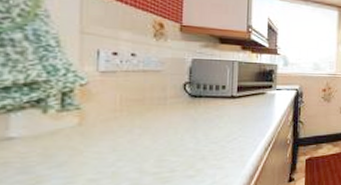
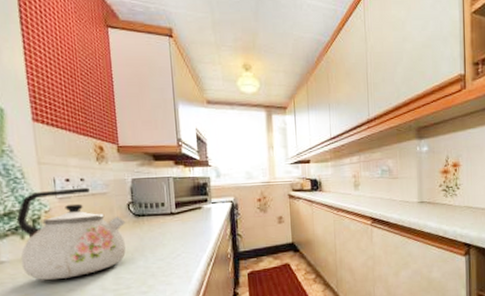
kettle: none [37,62,179,160] -> present [16,187,127,280]

